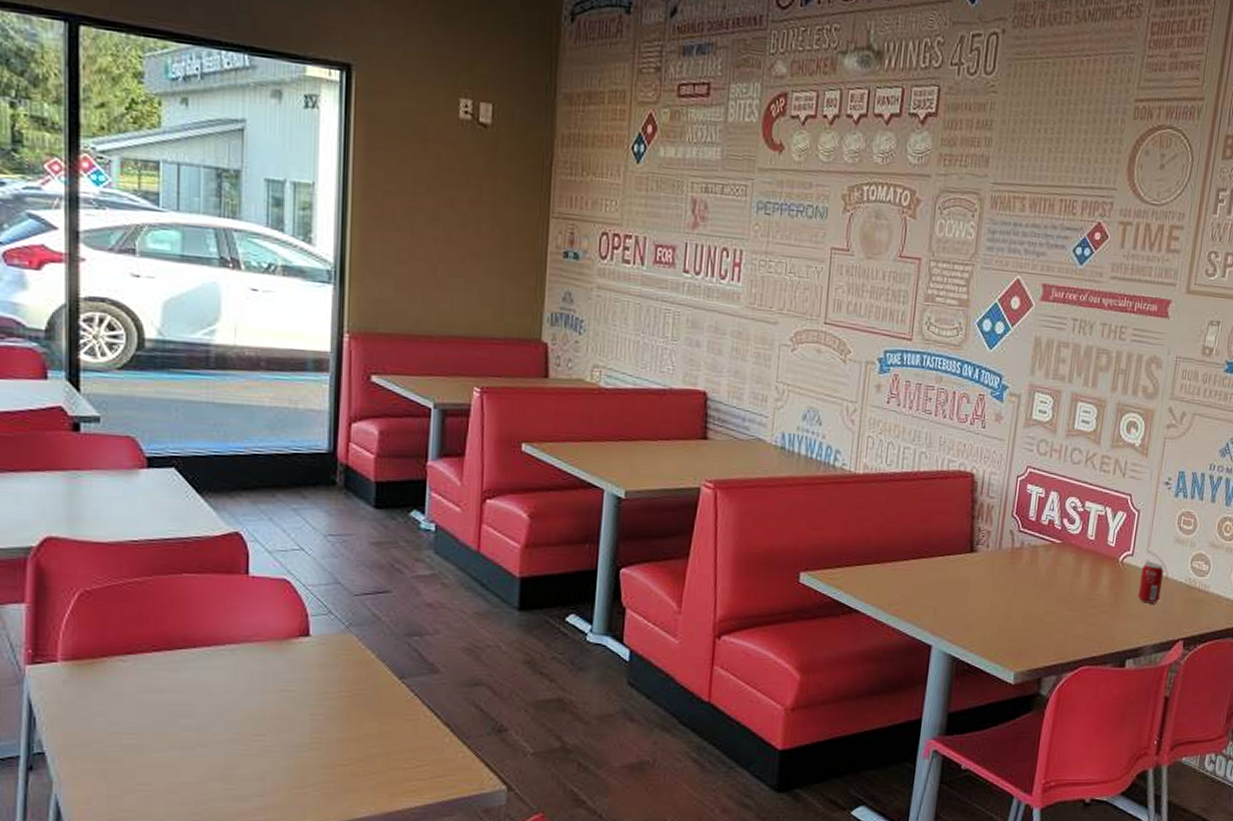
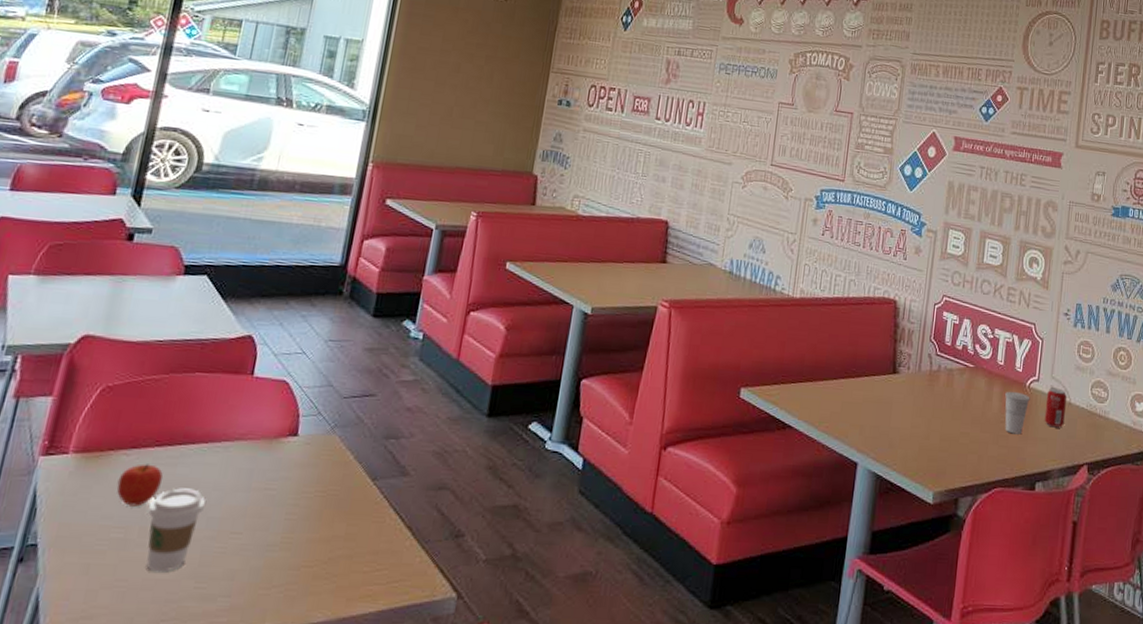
fruit: none [118,669,168,712] -> present [116,464,164,507]
coffee cup: none [159,692,221,775] -> present [146,488,207,572]
cup: none [1094,567,1123,612] -> present [1004,391,1030,435]

